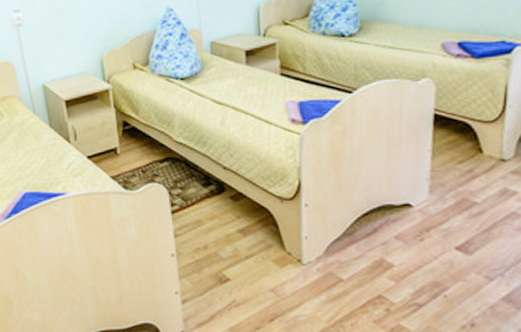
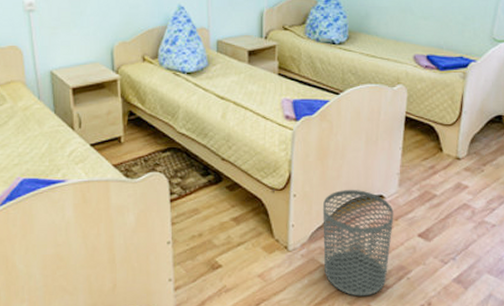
waste bin: none [339,198,425,315] -> present [322,190,394,297]

